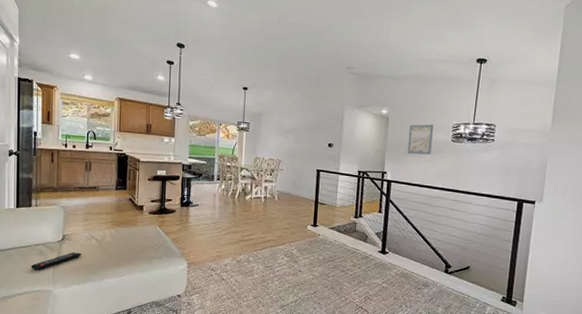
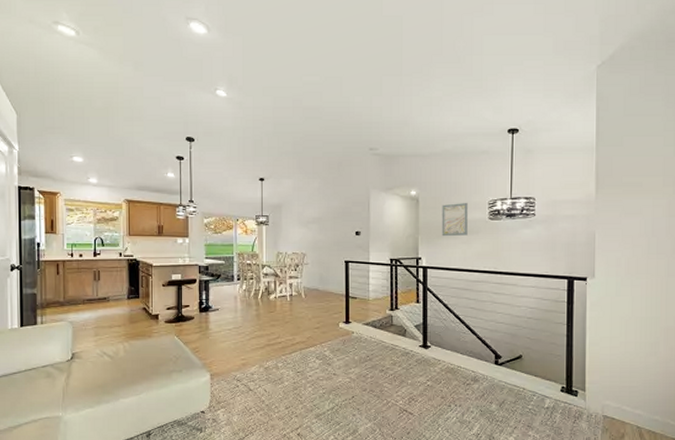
remote control: present [31,252,82,270] -> none [38,372,94,395]

